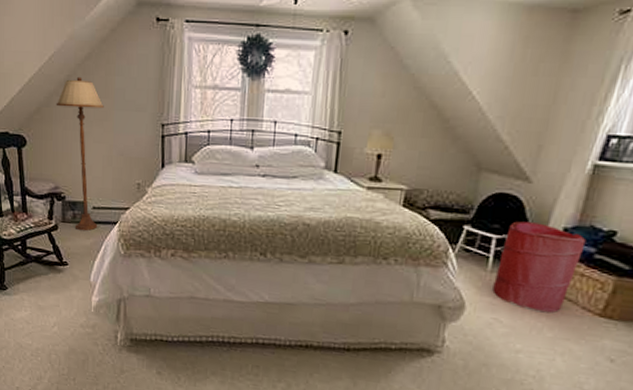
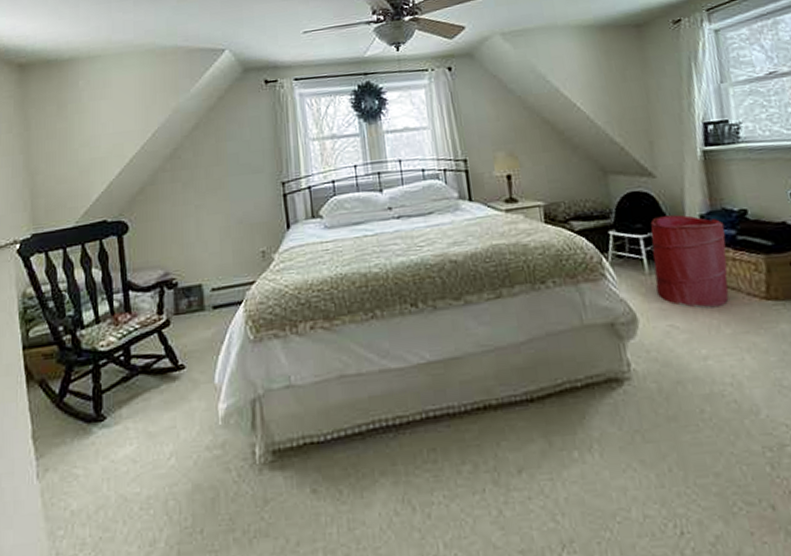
floor lamp: present [56,76,104,231] -> none [162,148,220,321]

